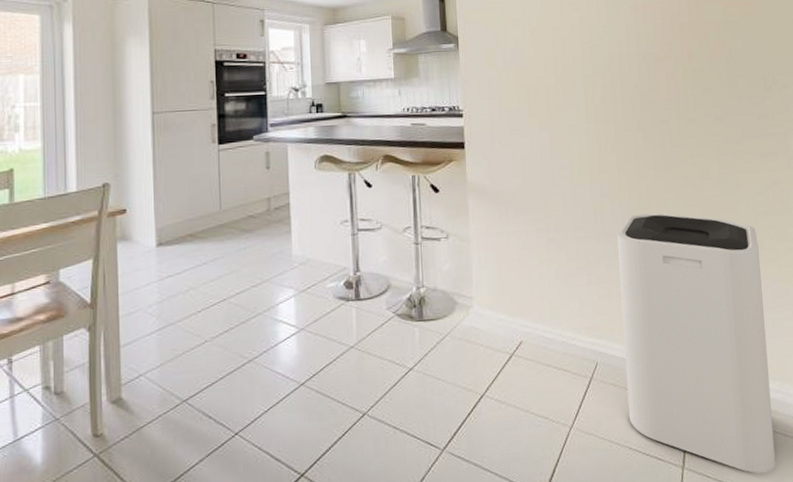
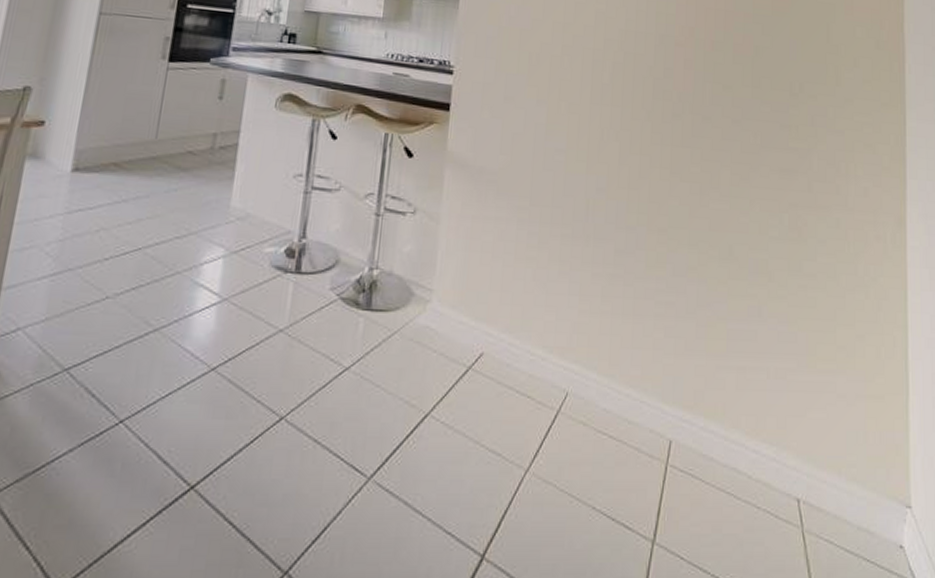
trash can: present [617,213,776,474] -> none [596,218,768,564]

